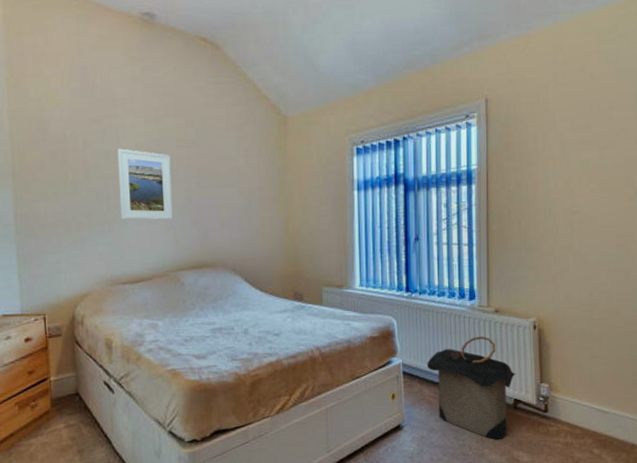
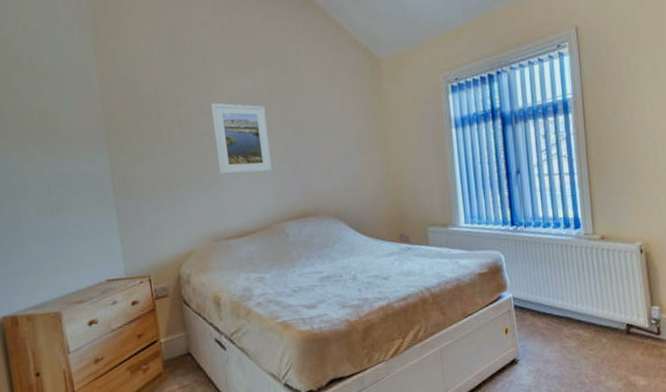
laundry hamper: present [426,336,517,440] -> none [537,263,627,366]

